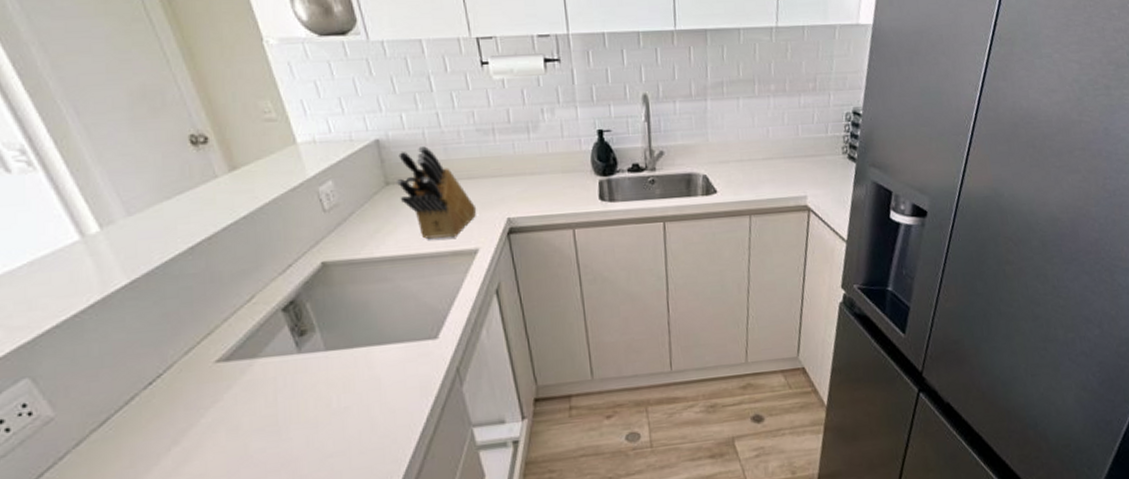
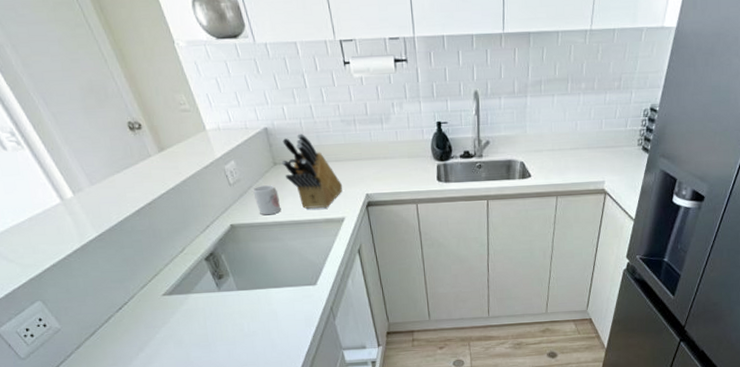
mug: none [354,210,393,249] -> present [252,185,281,216]

